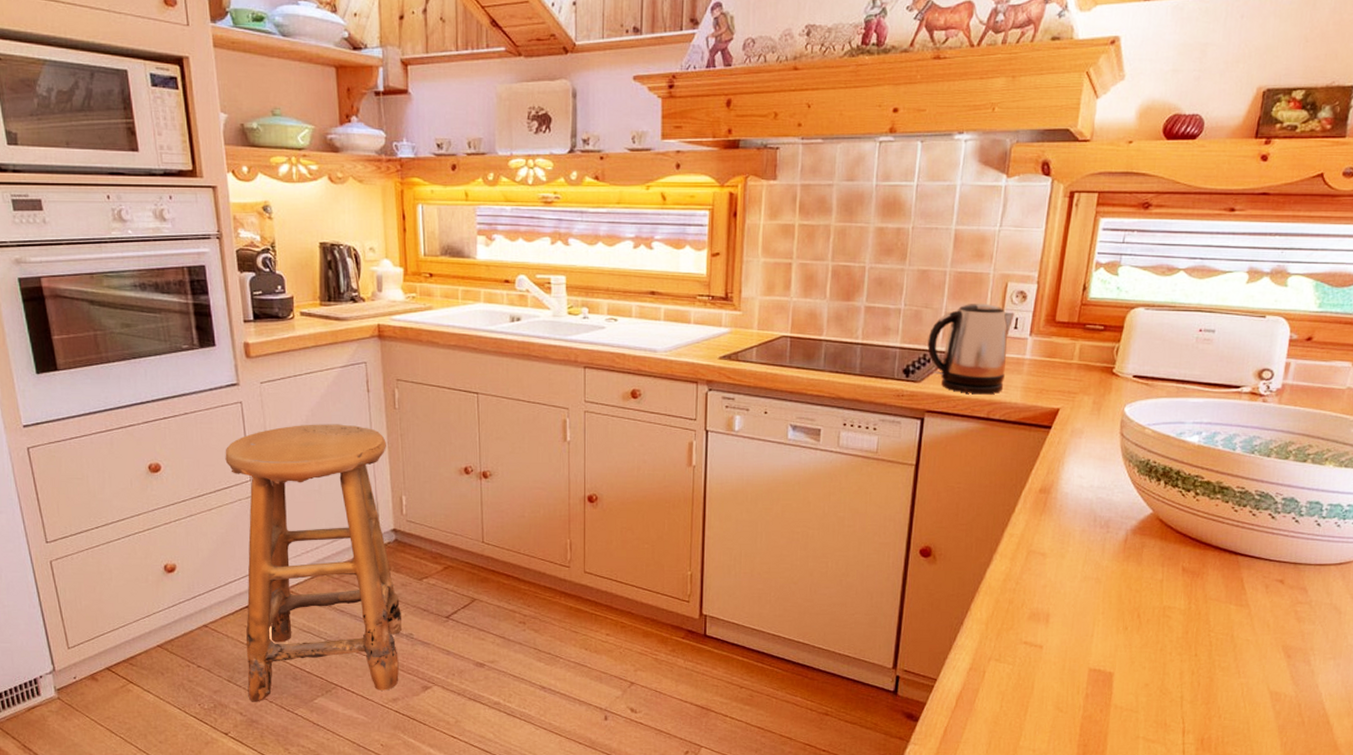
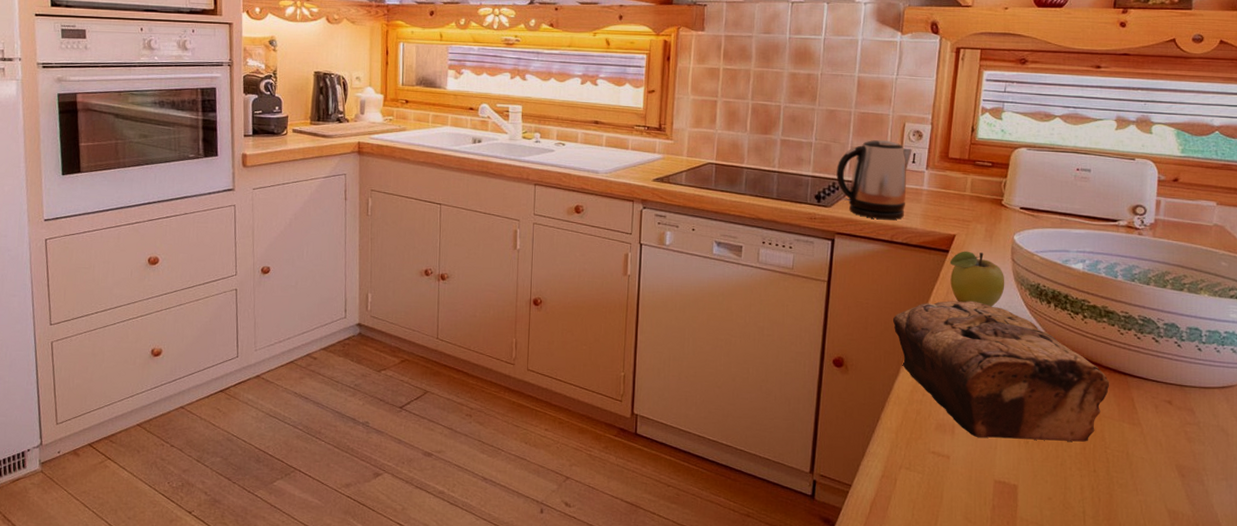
step stool: present [225,424,402,702] -> none [214,226,360,483]
bread loaf: none [986,481,1218,626] -> present [892,300,1109,442]
fruit: none [1051,426,1112,487] -> present [950,251,1005,307]

